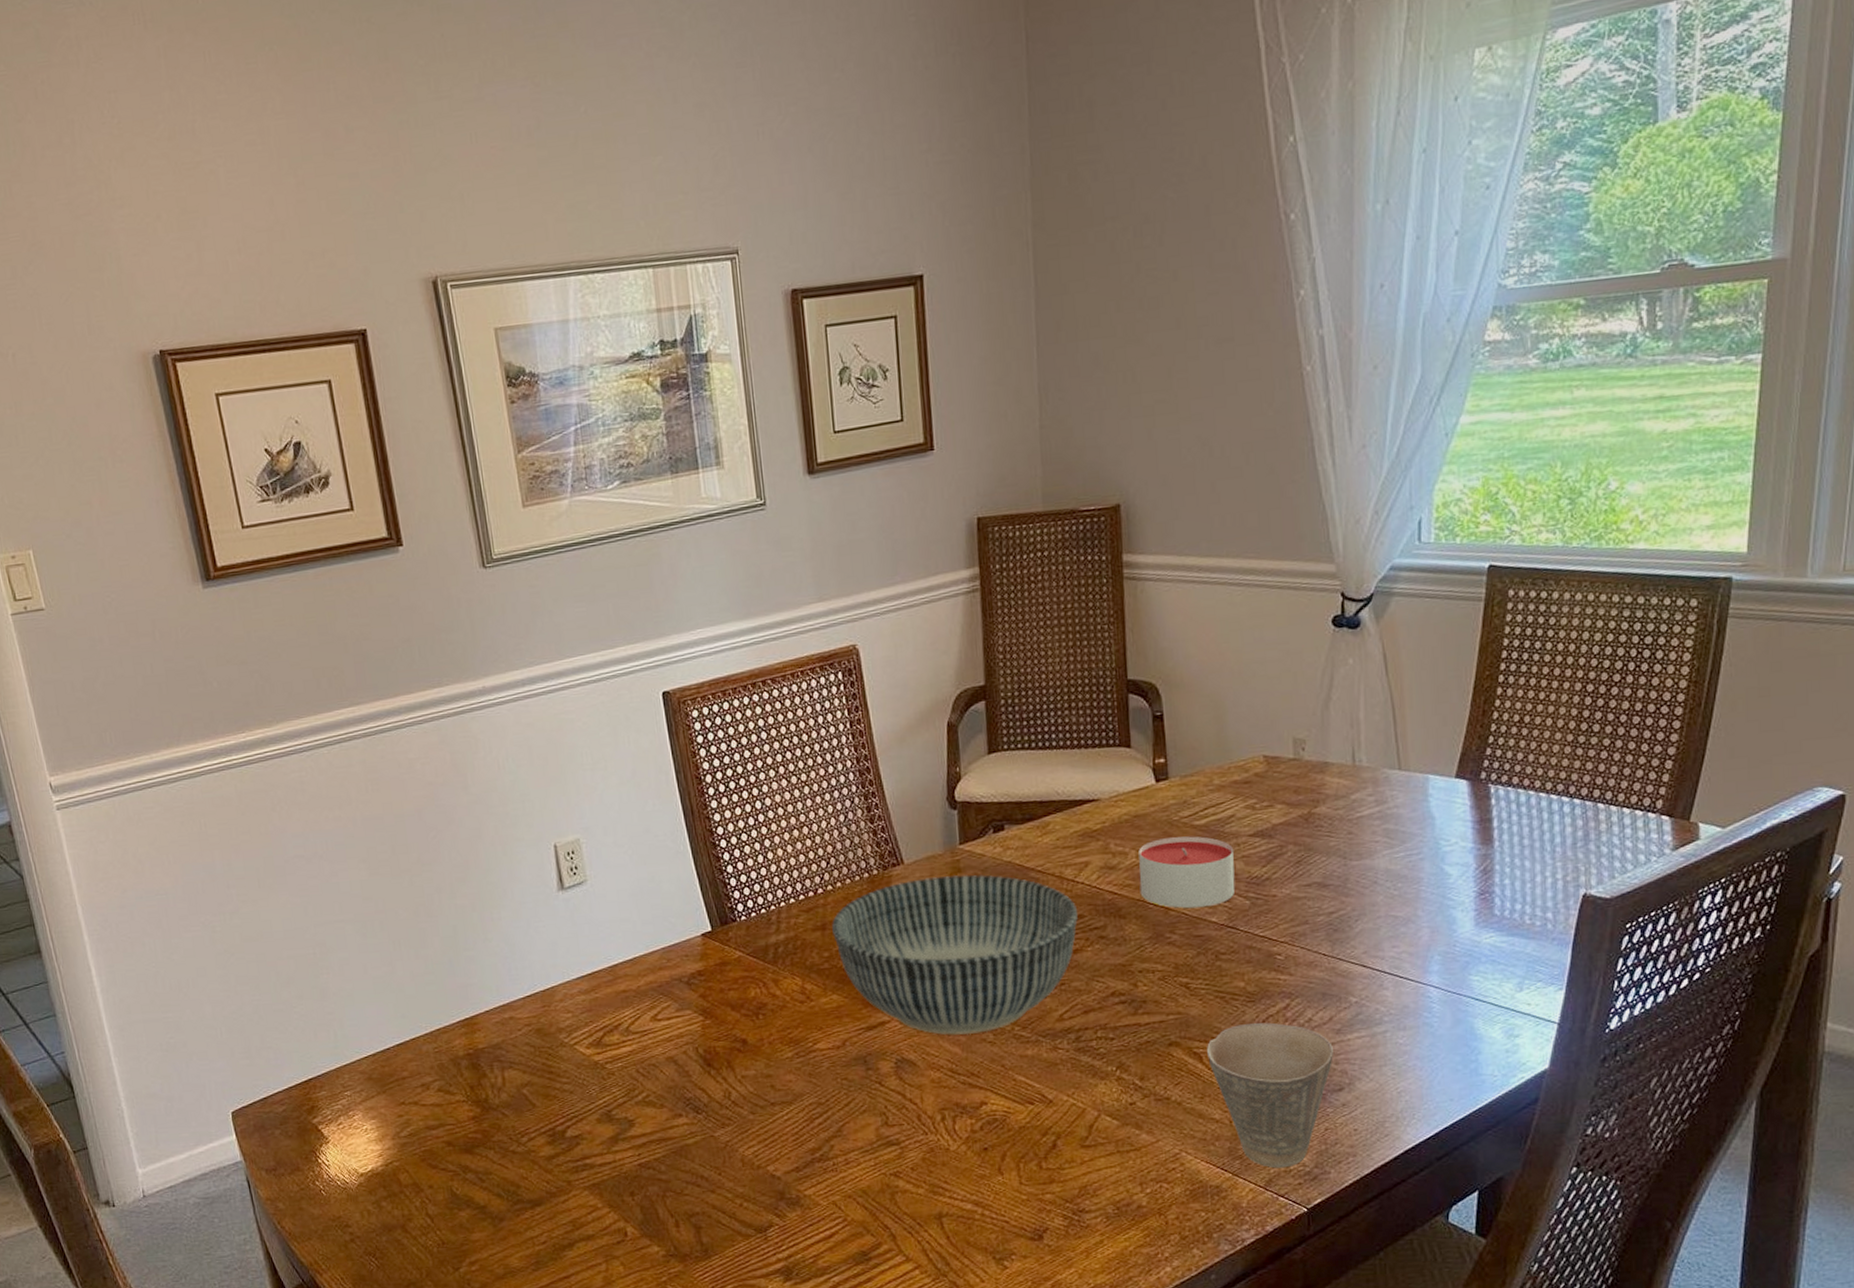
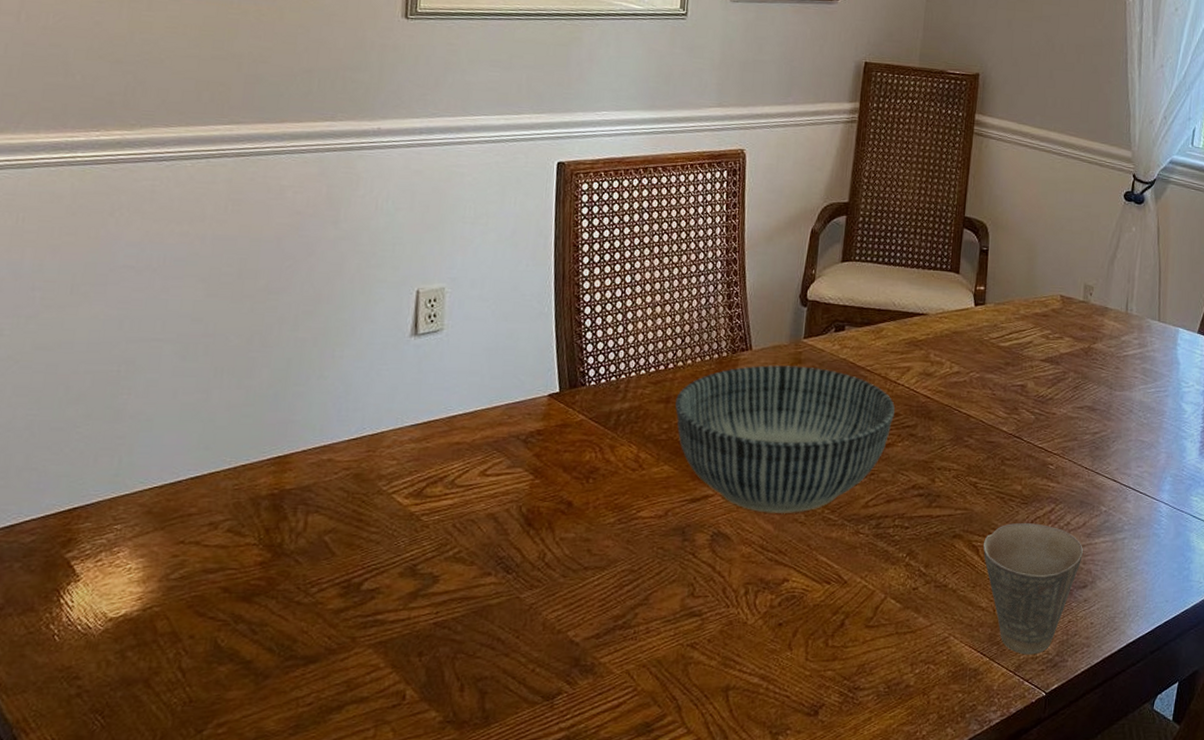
candle: present [1138,836,1235,909] -> none [949,354,1027,418]

